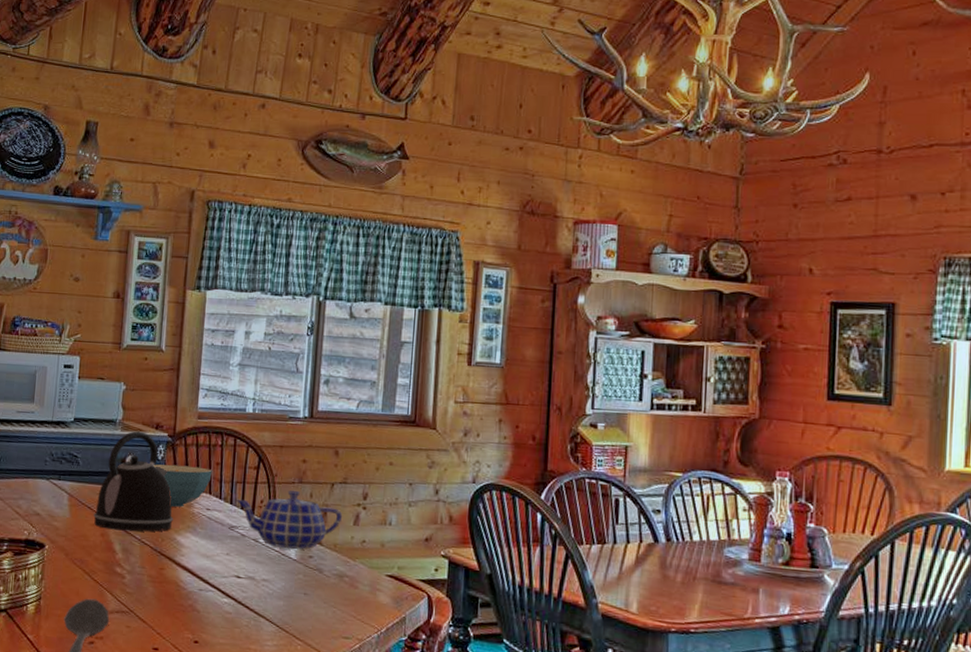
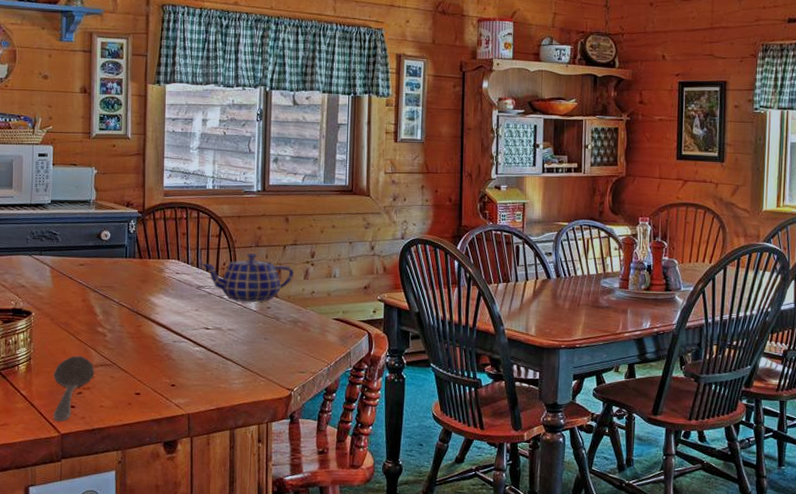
kettle: present [93,431,173,532] -> none [75,209,147,296]
cereal bowl: present [153,464,212,507] -> none [126,236,179,273]

